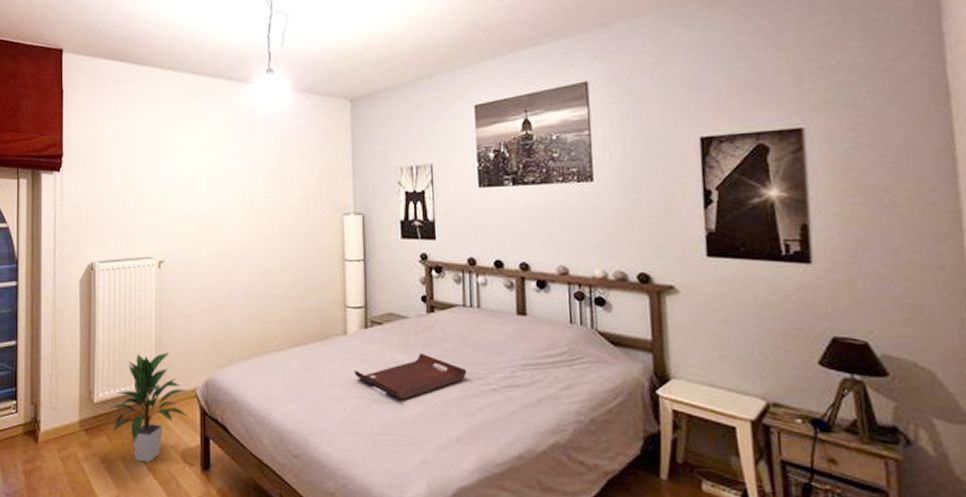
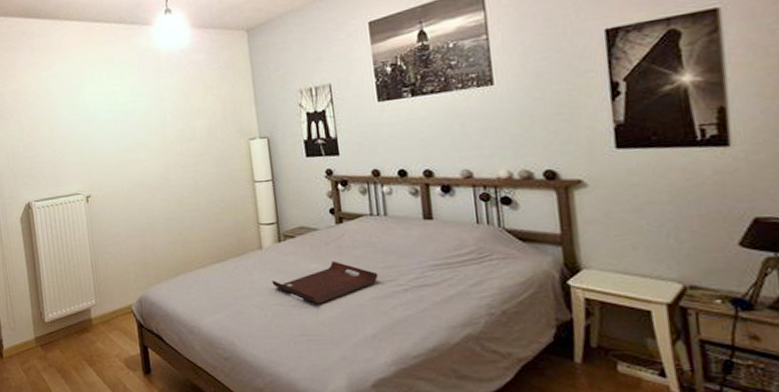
indoor plant: present [109,352,188,463] -> none [59,275,126,370]

